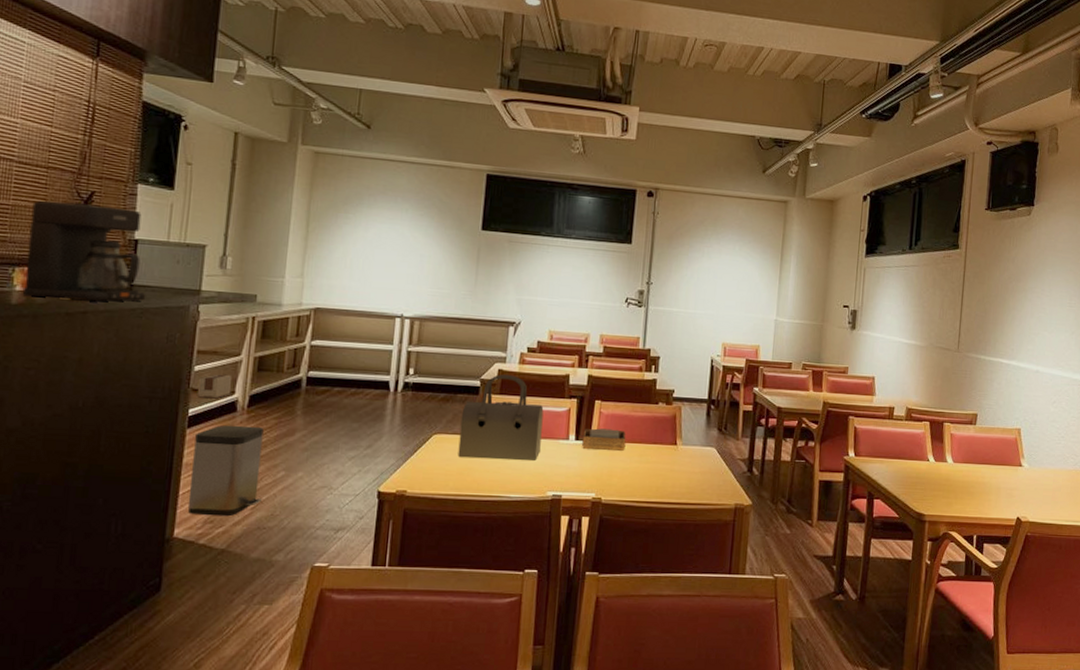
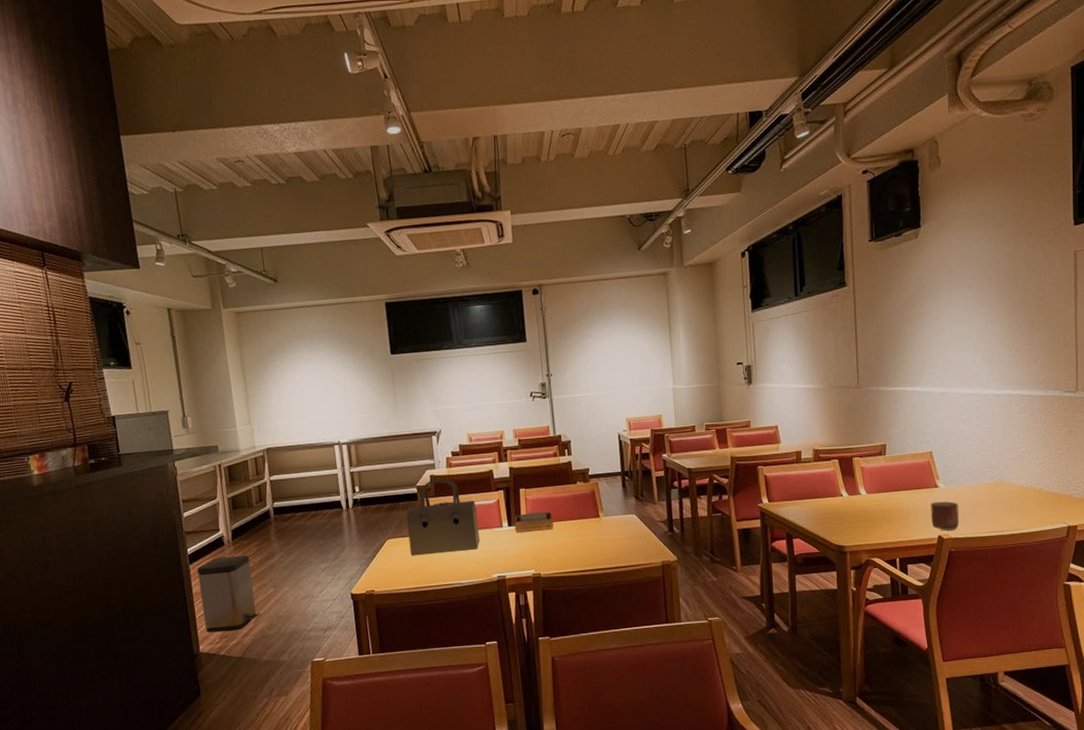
coffee maker: present [22,200,146,302] -> none [28,391,133,478]
box: present [197,374,233,399] -> none [188,515,217,539]
mug: none [1012,481,1040,513] -> present [930,501,960,531]

